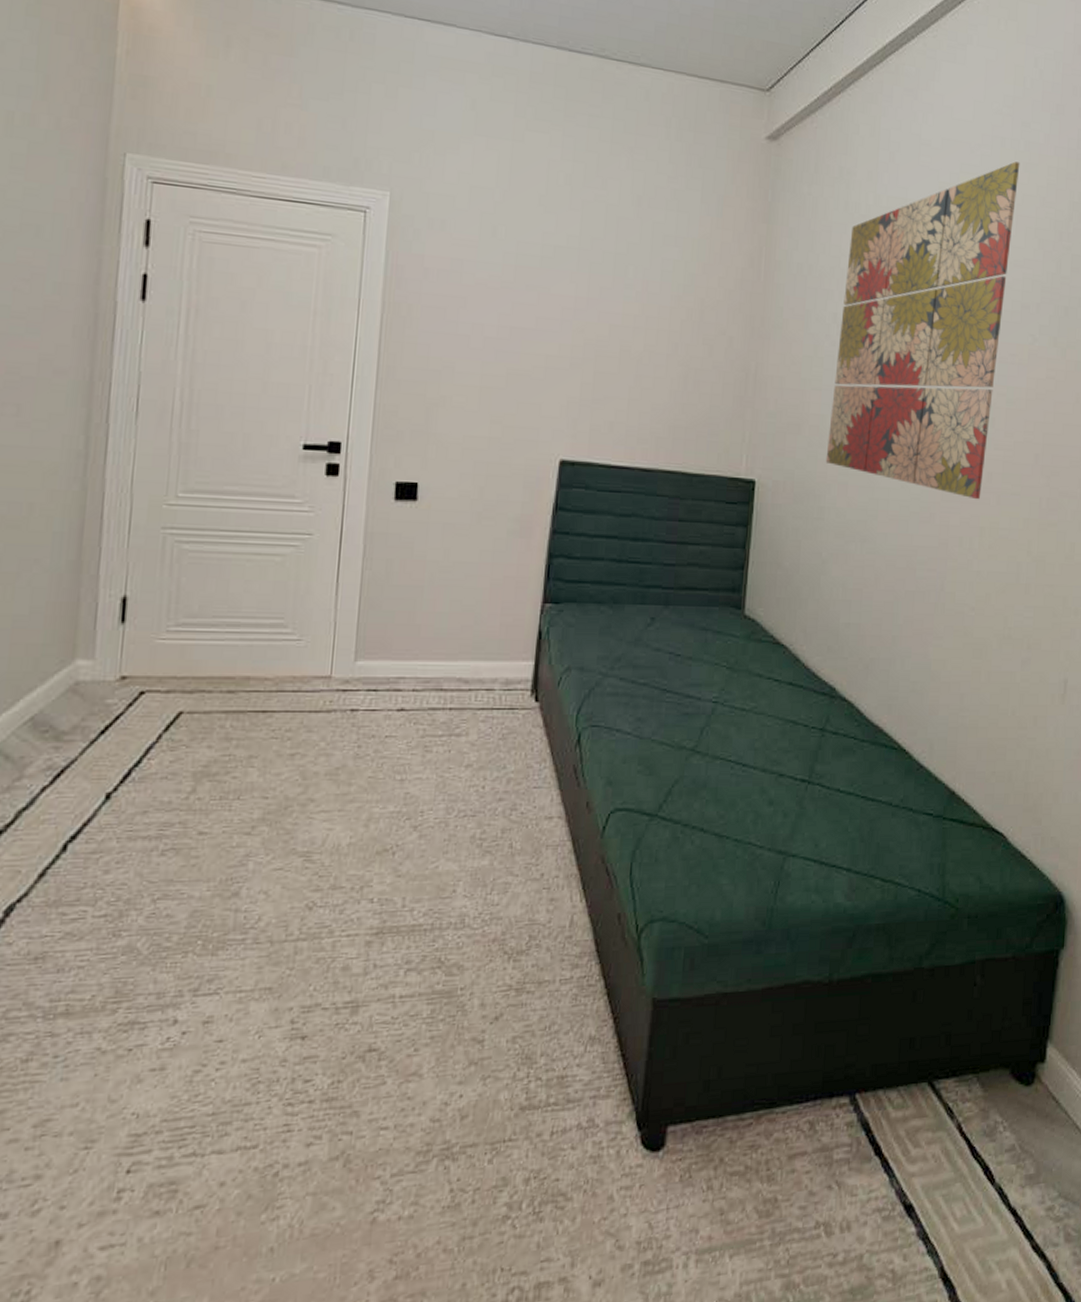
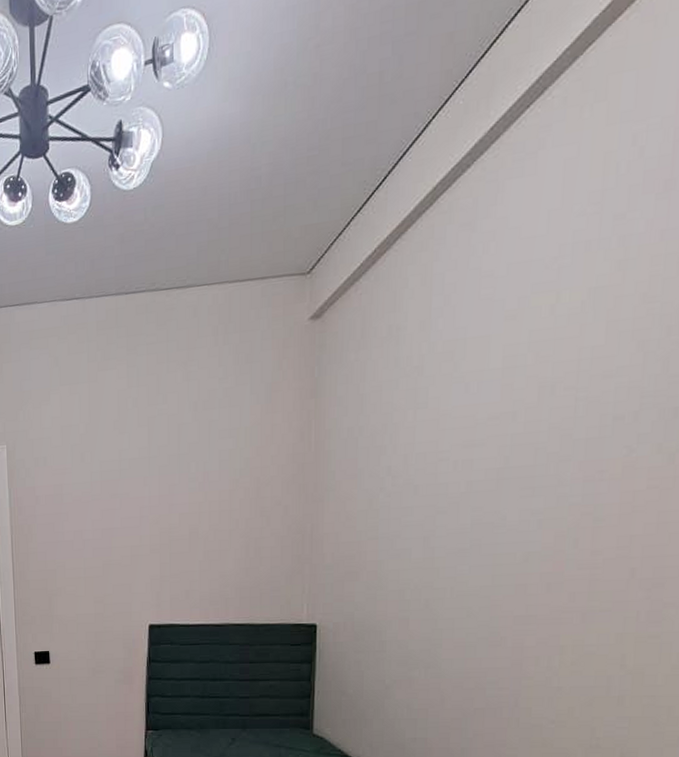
wall art: present [825,161,1020,500] -> none [385,262,612,620]

